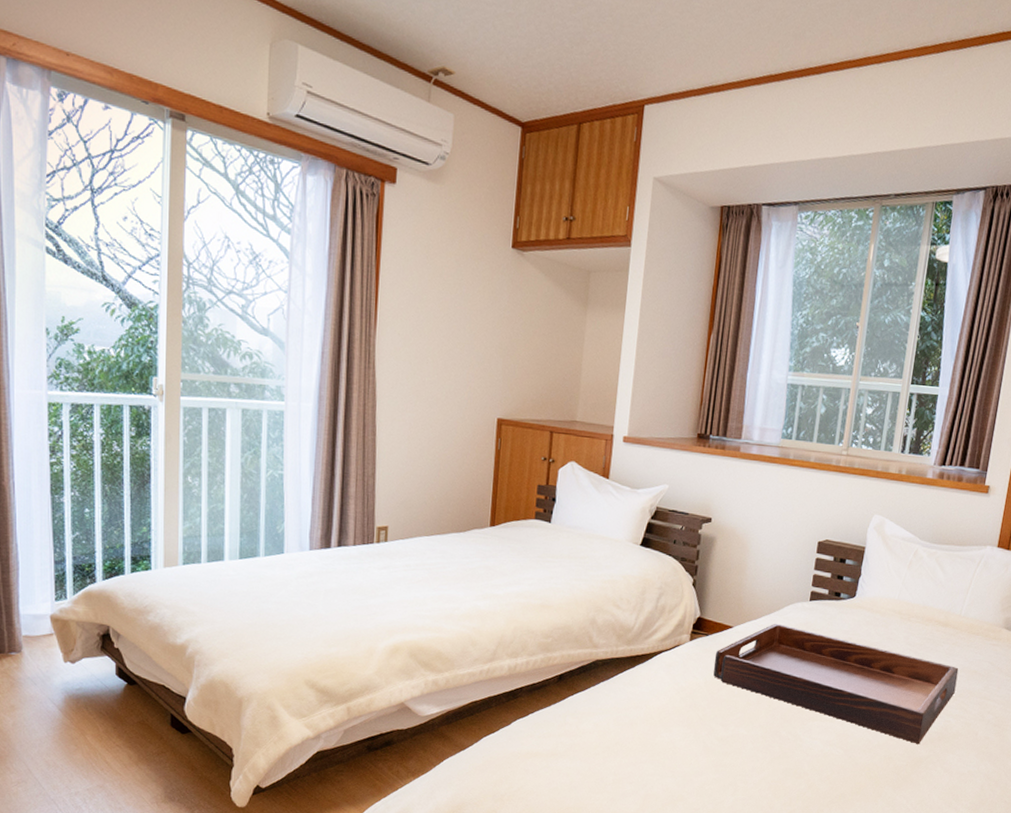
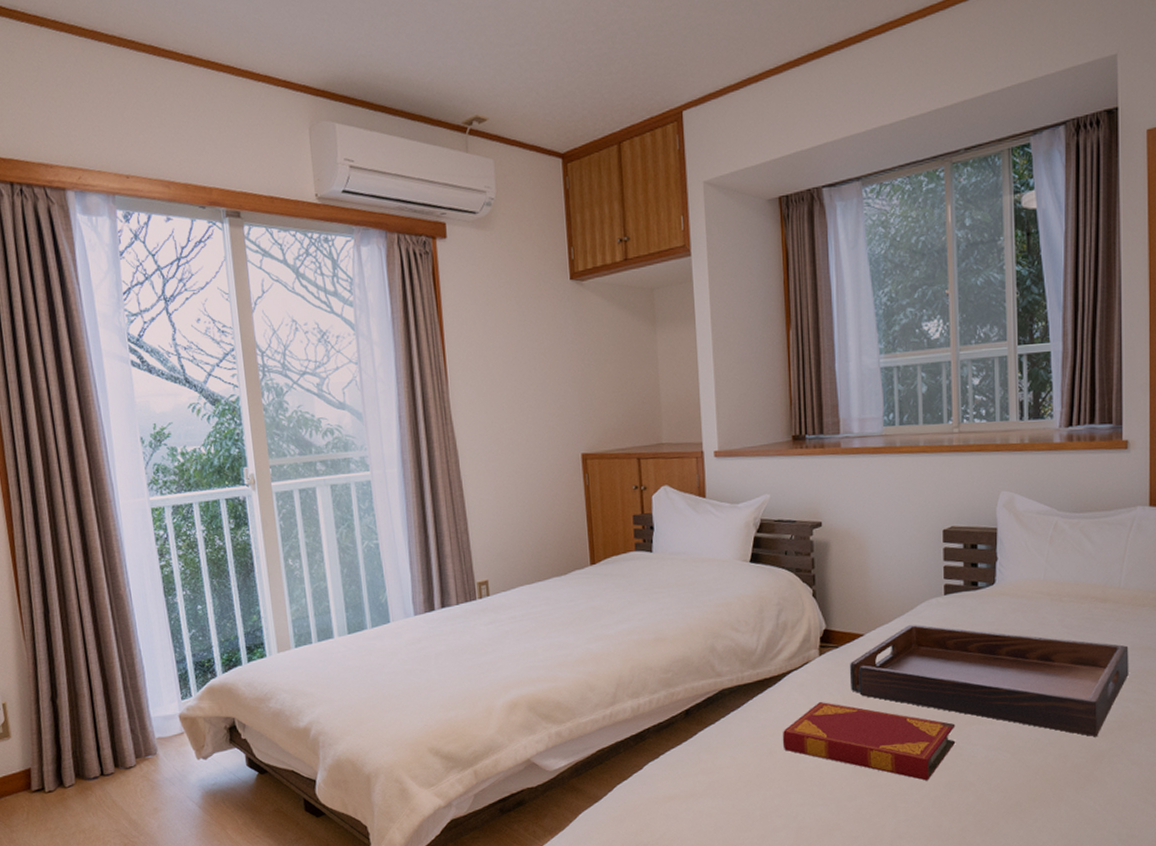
hardback book: none [643,682,800,766] -> present [782,701,956,781]

